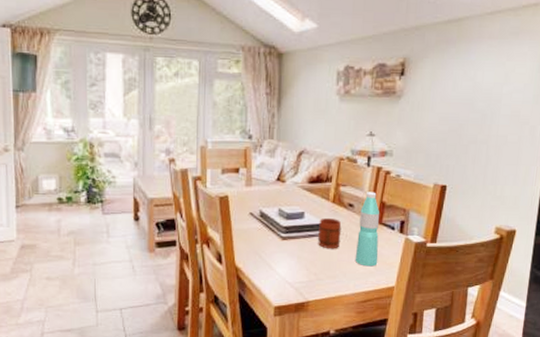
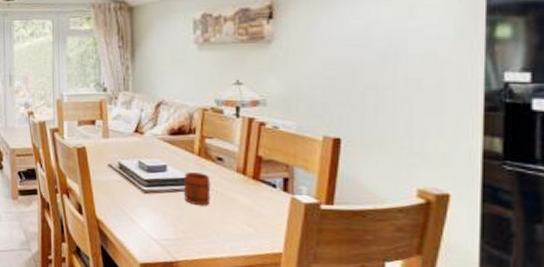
water bottle: present [355,192,379,267] -> none [229,145,258,228]

